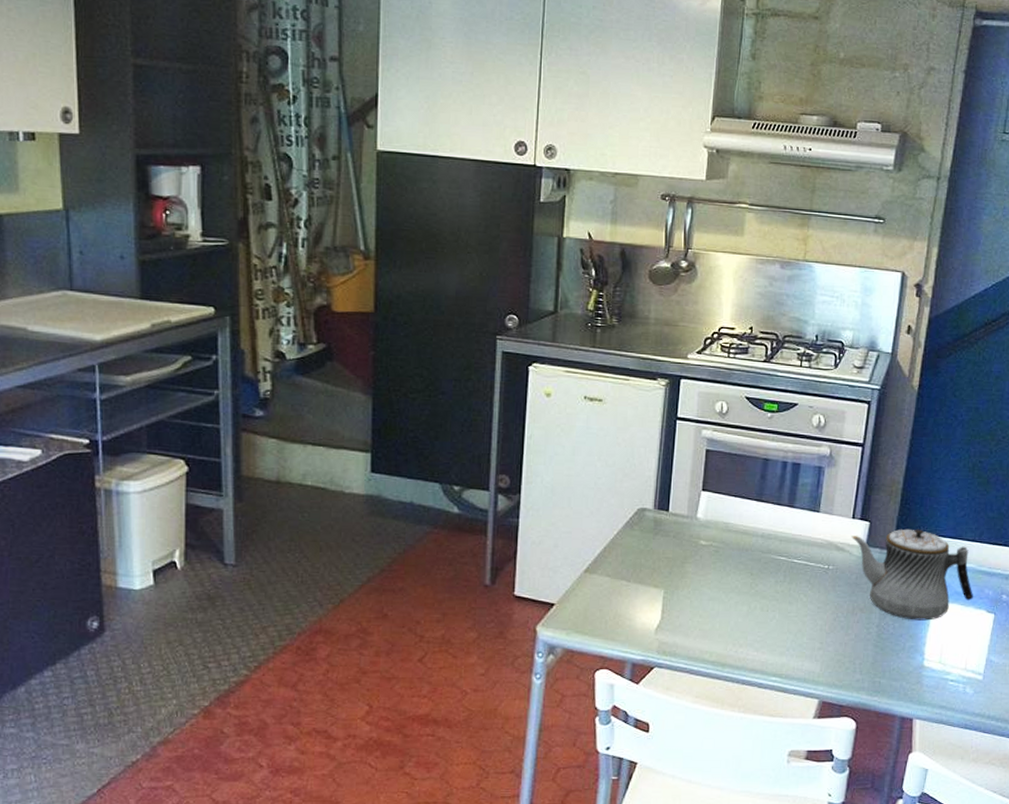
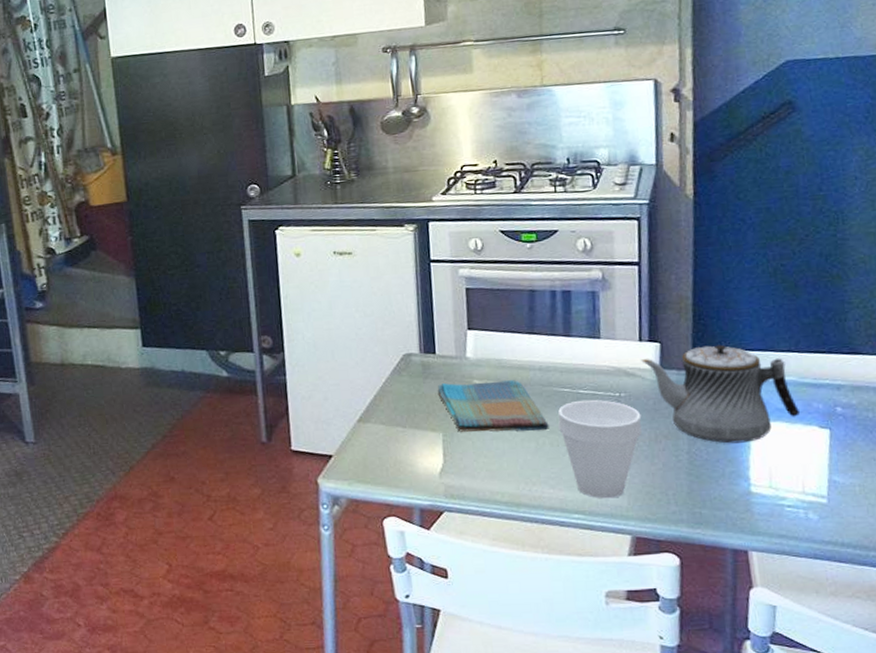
dish towel: none [665,540,762,596] -> present [437,380,549,432]
cup: none [770,569,844,664] -> present [558,399,642,499]

